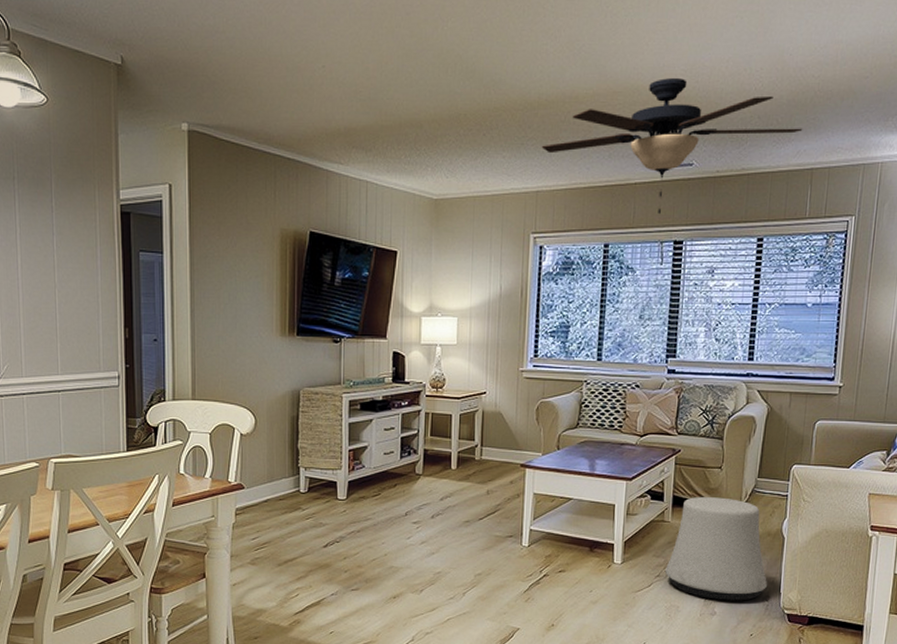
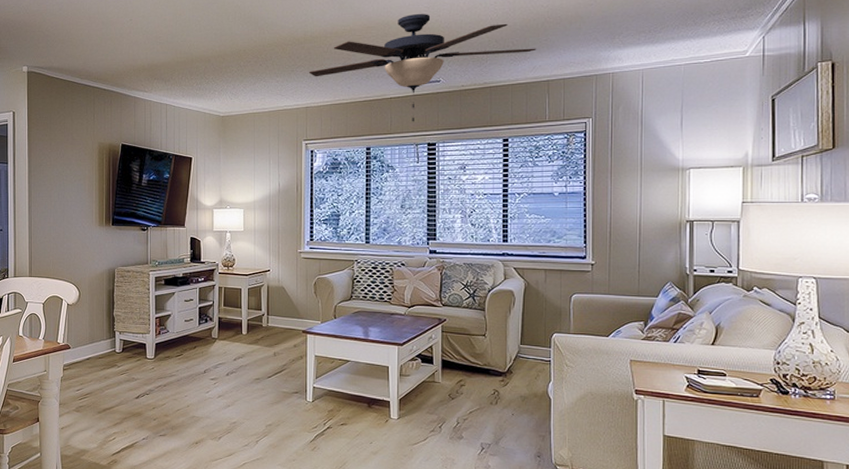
stool: present [665,497,768,601] -> none [439,361,539,456]

